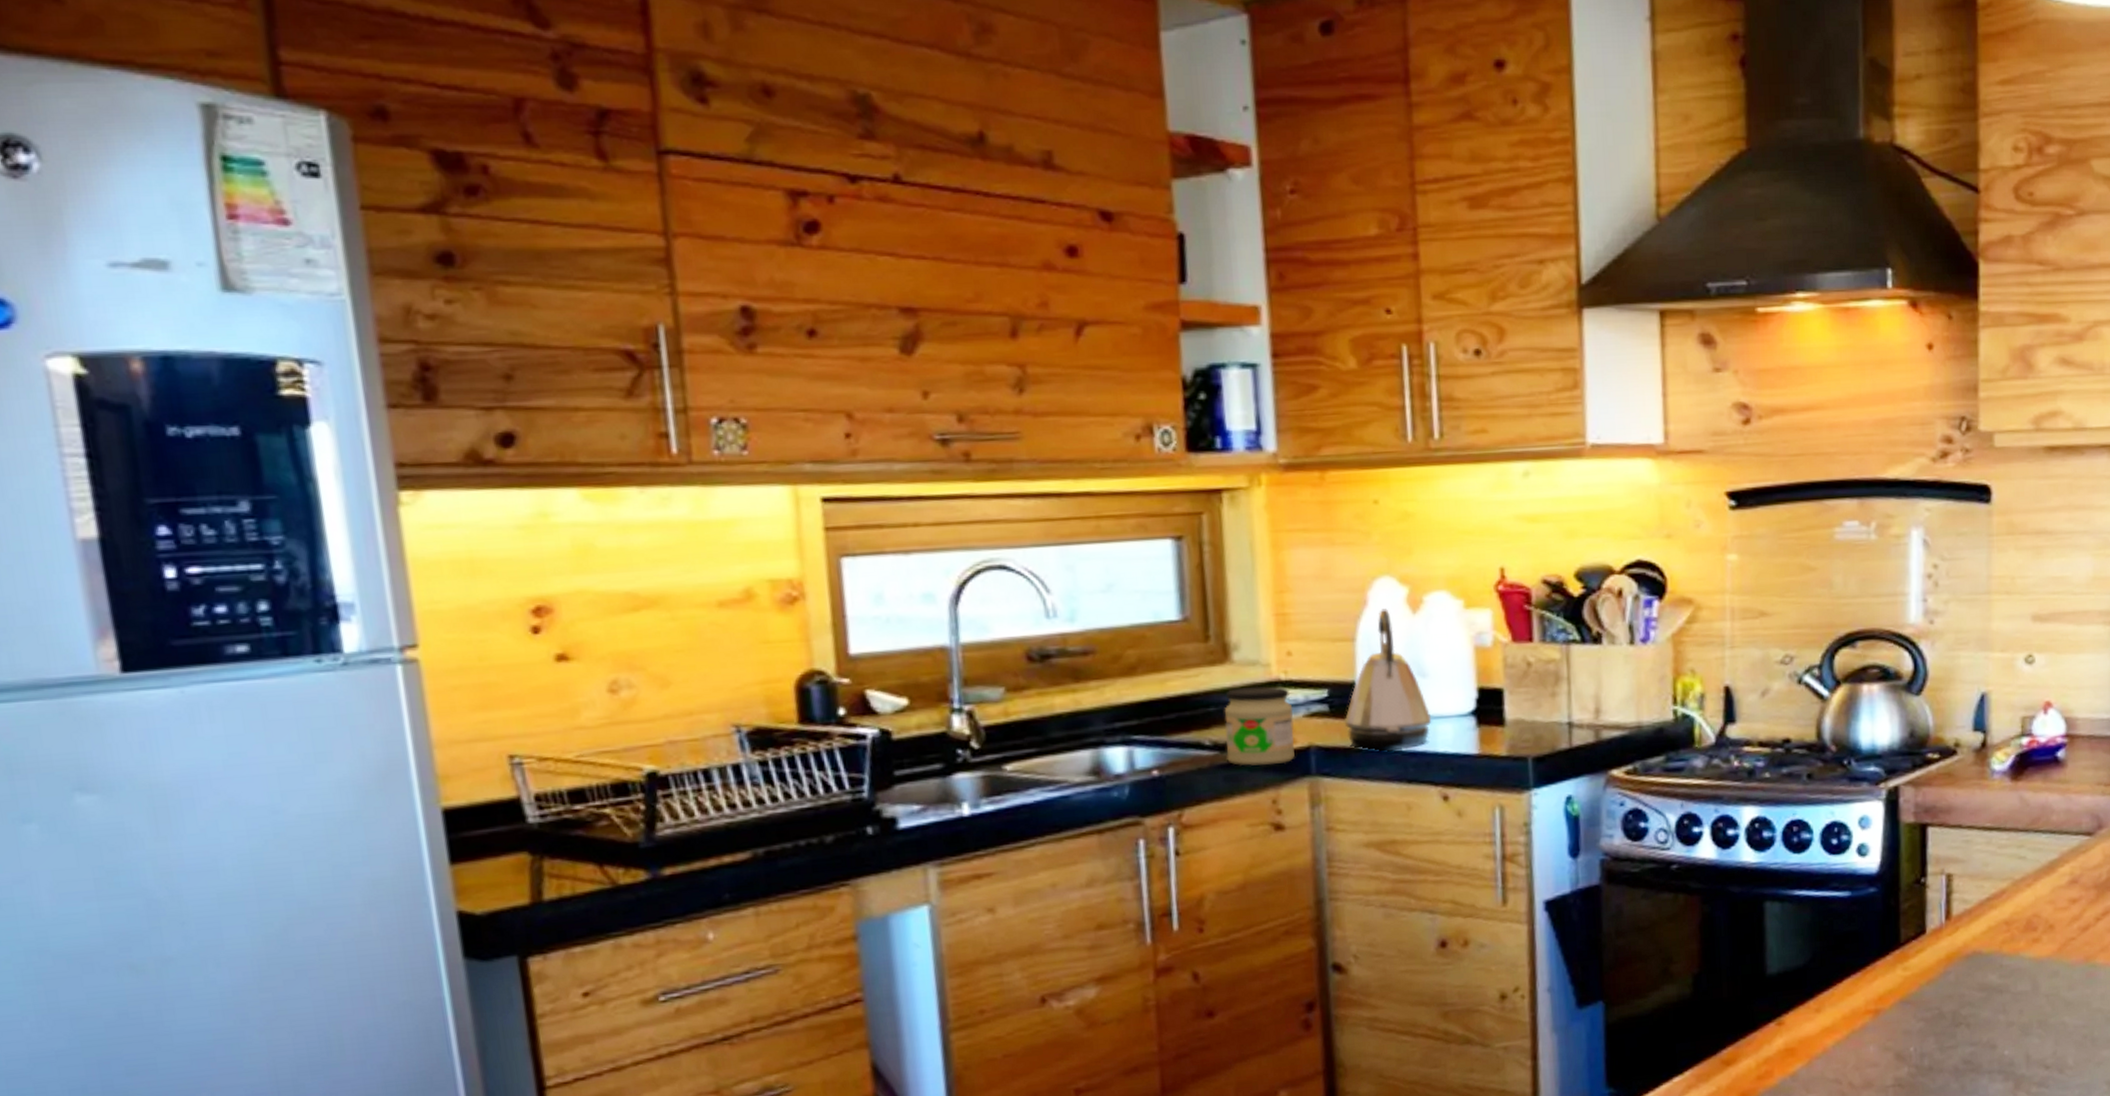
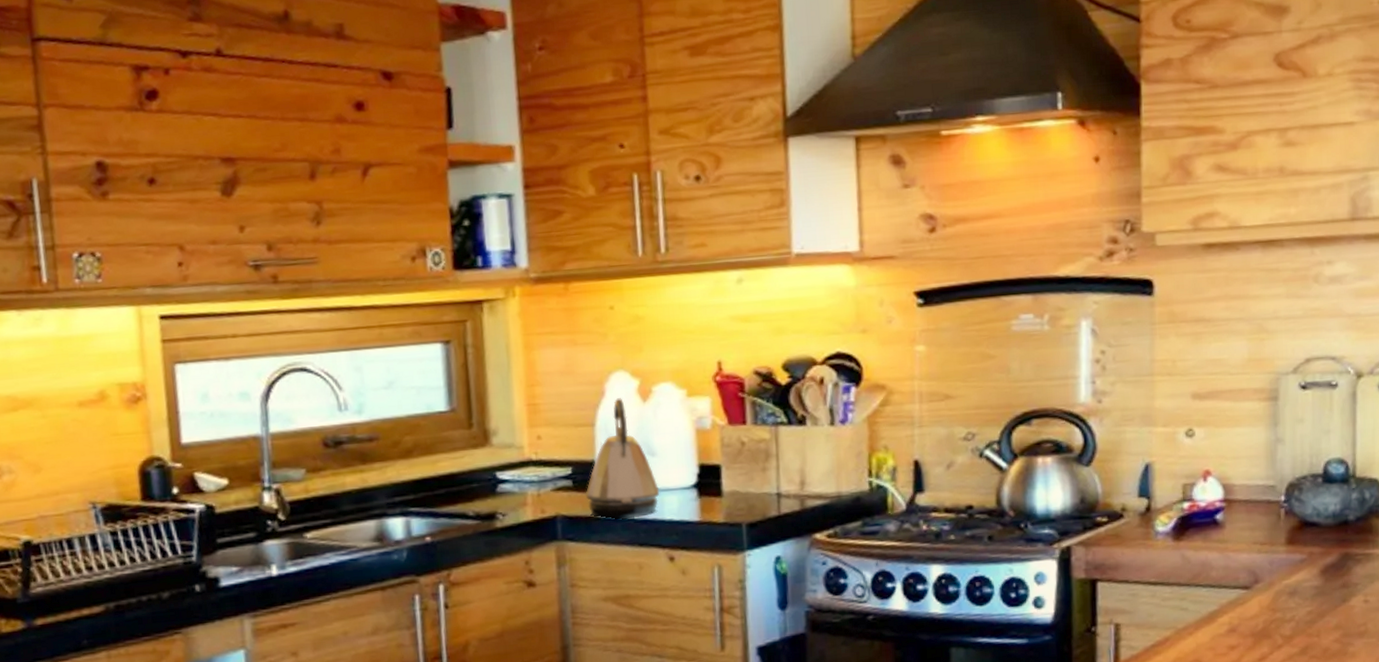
jar: present [1224,685,1295,767] -> none [485,465,544,533]

